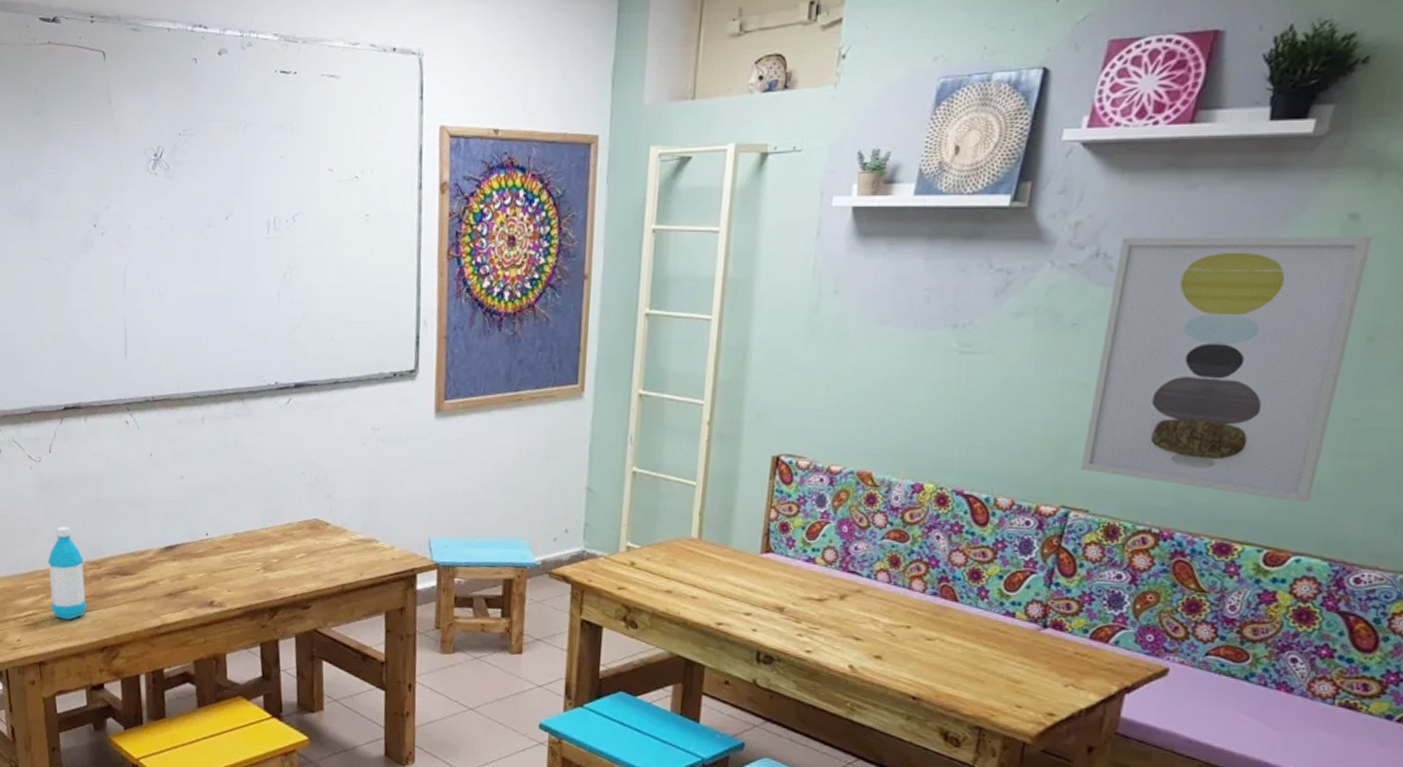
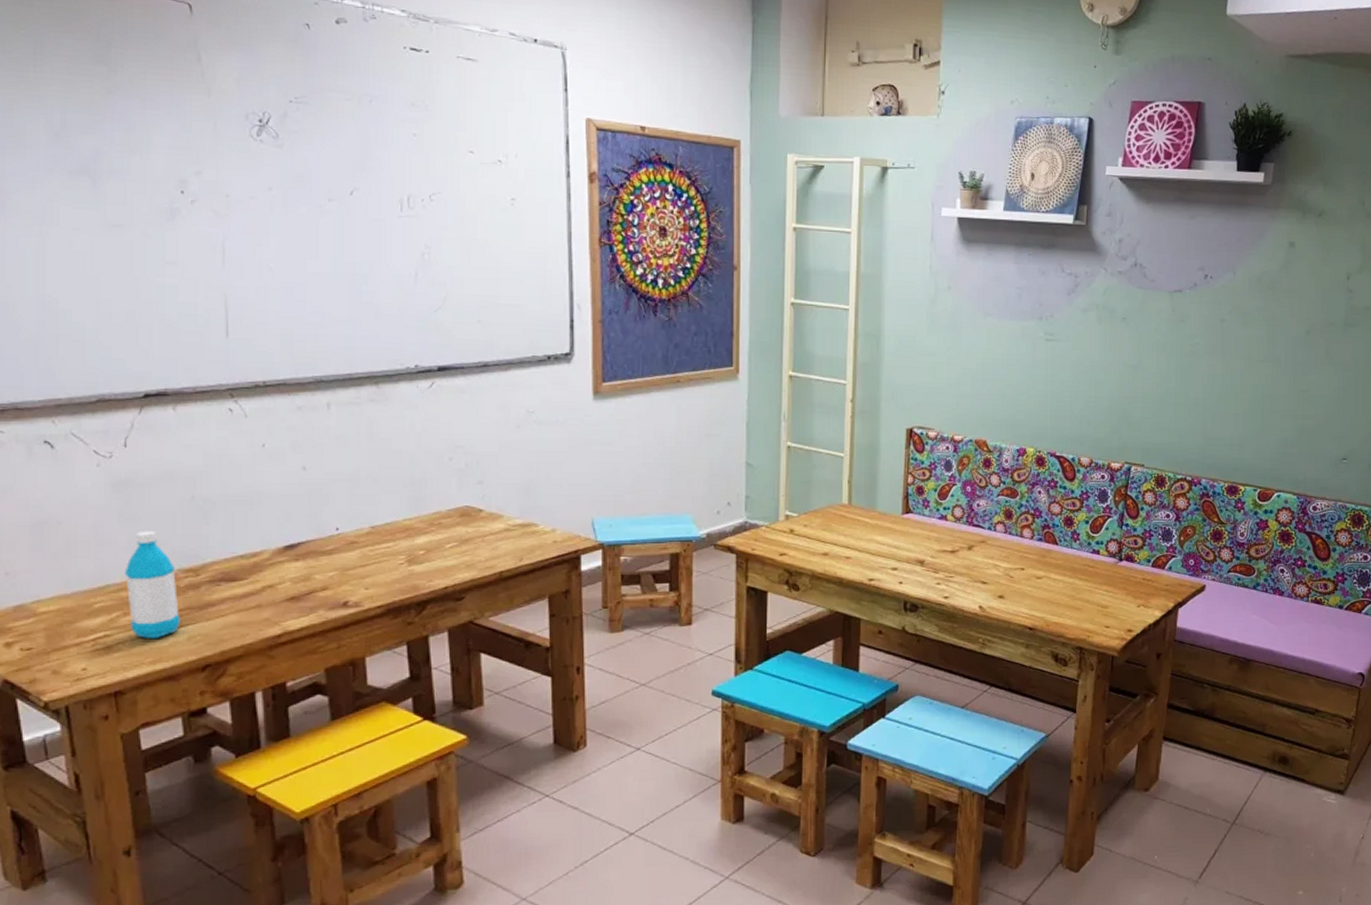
wall art: present [1081,236,1373,503] -> none [1137,252,1304,453]

